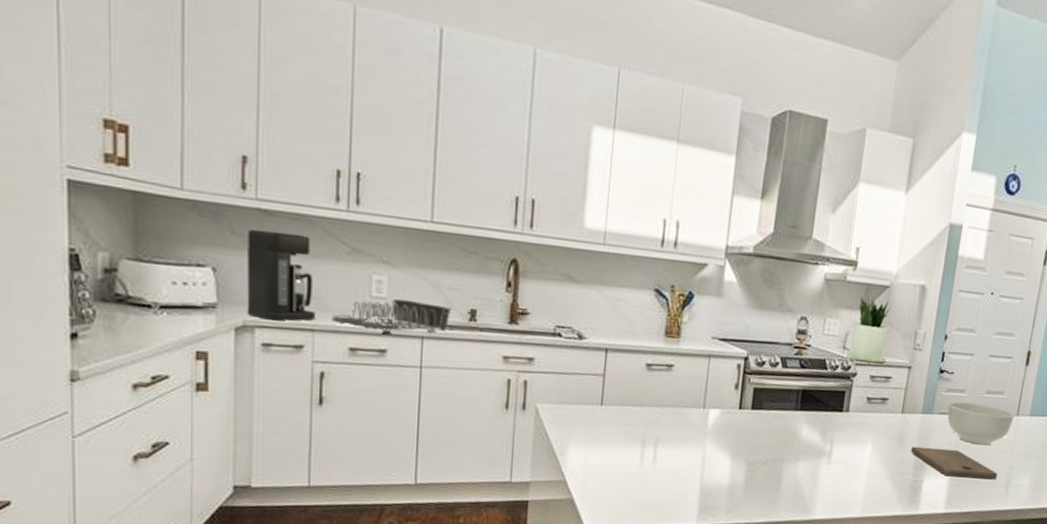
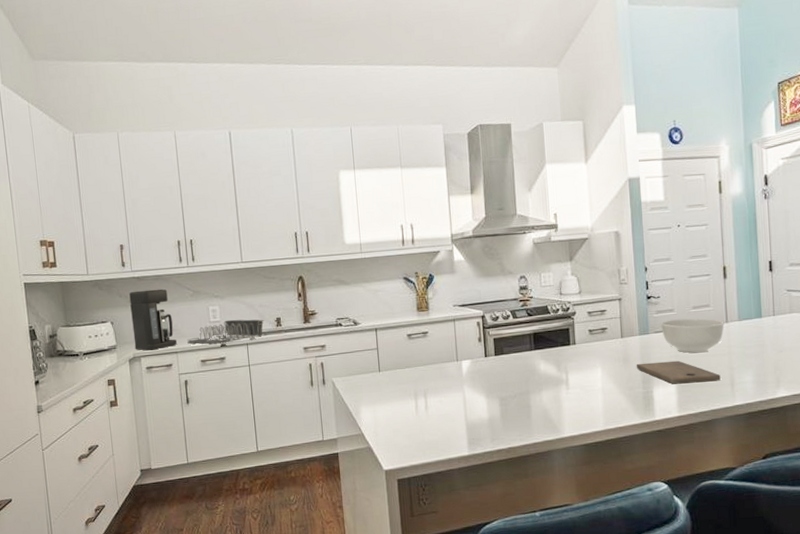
planter: present [845,298,892,364] -> none [563,250,599,302]

